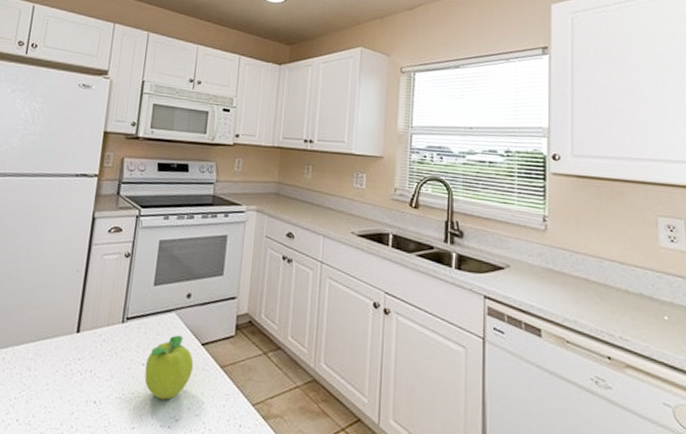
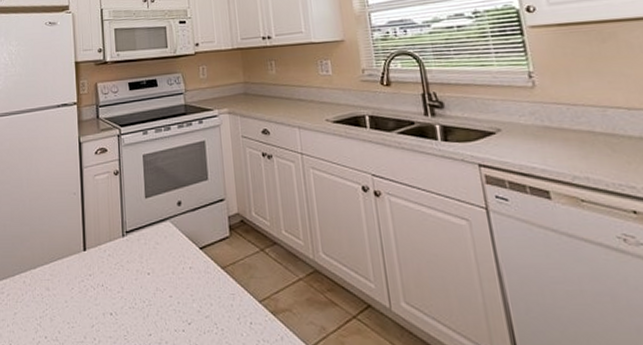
fruit: present [144,335,193,400] -> none [151,242,196,305]

